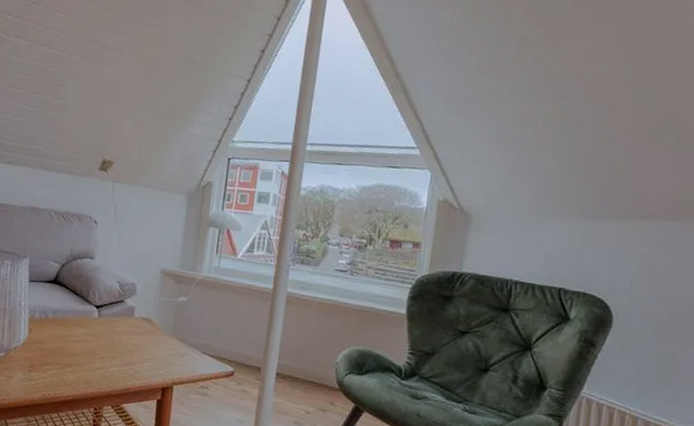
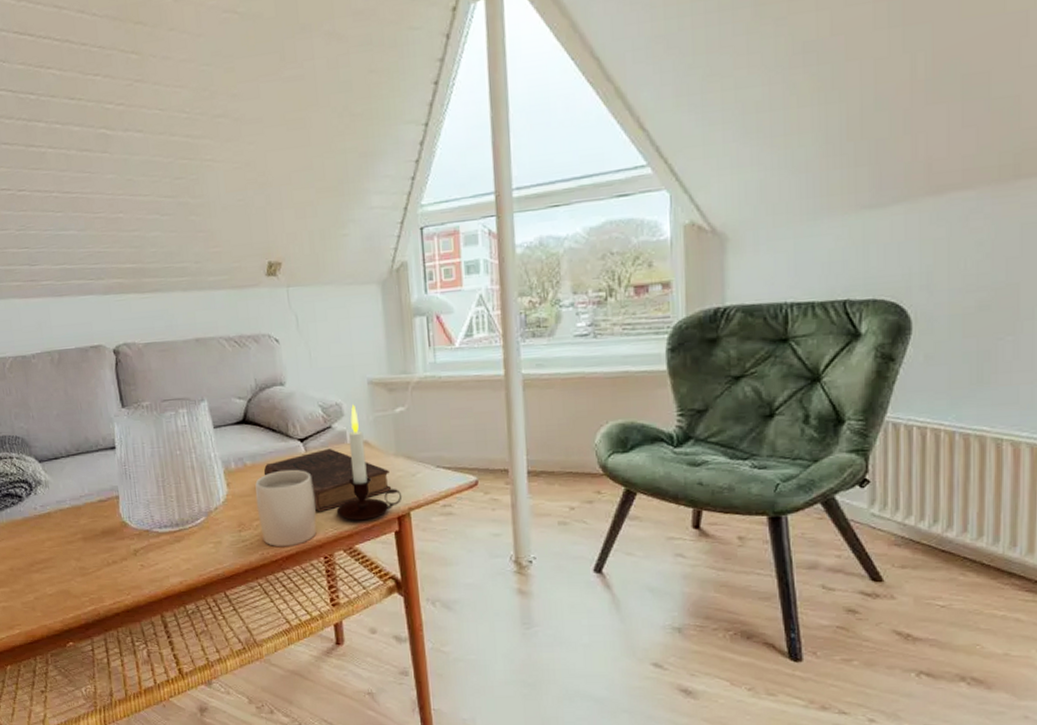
mug: none [47,328,99,394] -> present [255,470,317,547]
book: none [60,318,163,370] -> present [263,449,392,512]
candle: none [112,286,170,386] -> present [336,404,403,521]

